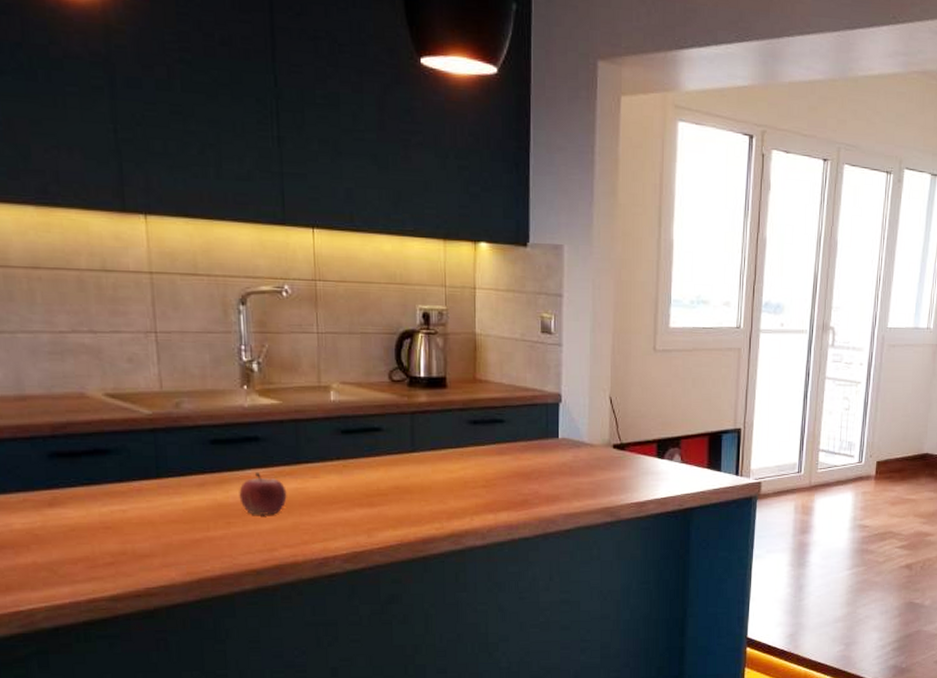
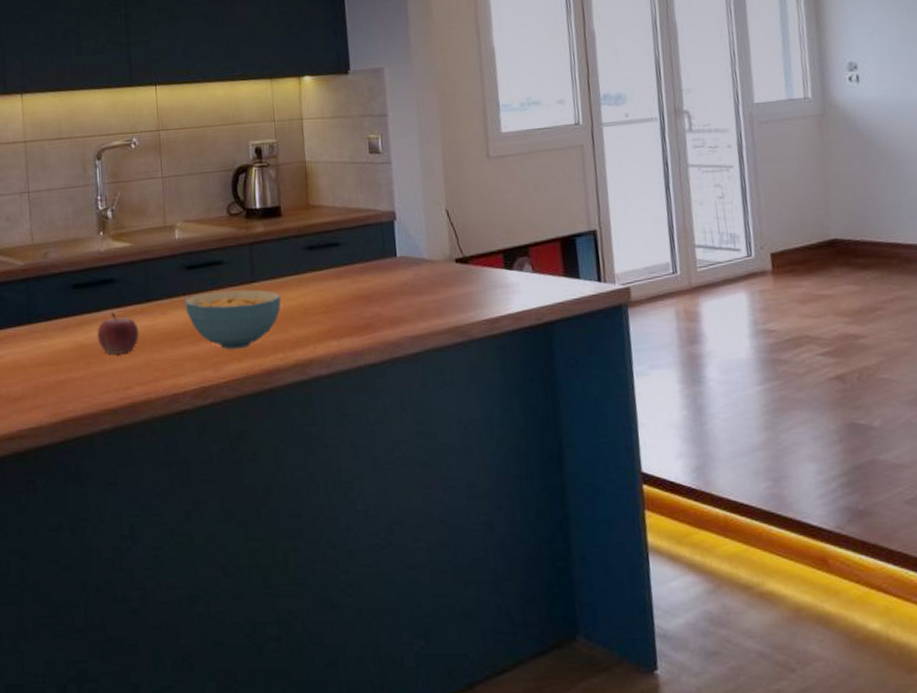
cereal bowl: none [338,459,441,517] -> present [184,289,282,350]

